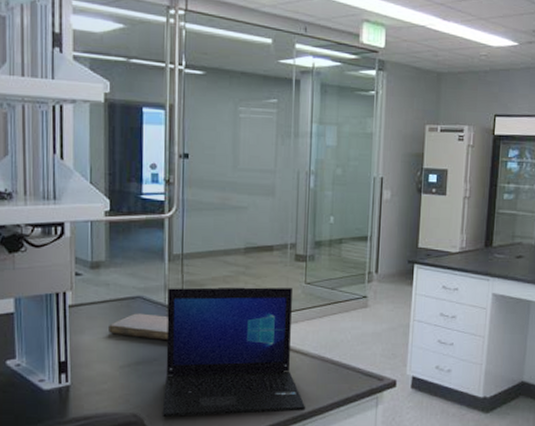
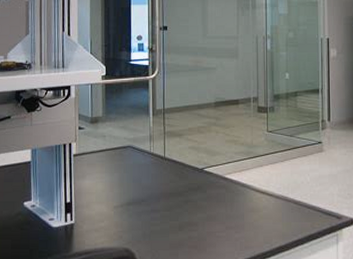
notebook: present [108,313,169,340] -> none [105,160,154,183]
laptop: present [162,287,306,418] -> none [149,136,274,253]

